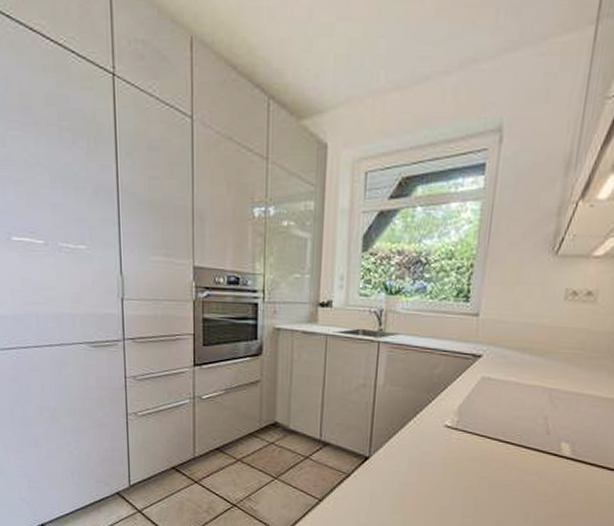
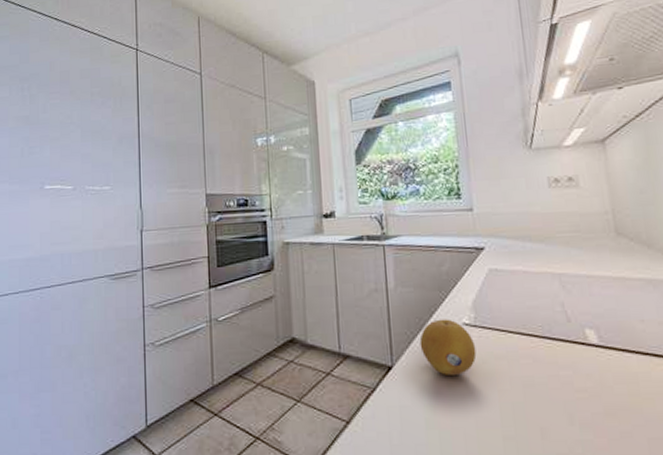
fruit: none [399,419,453,470] -> present [419,319,477,375]

